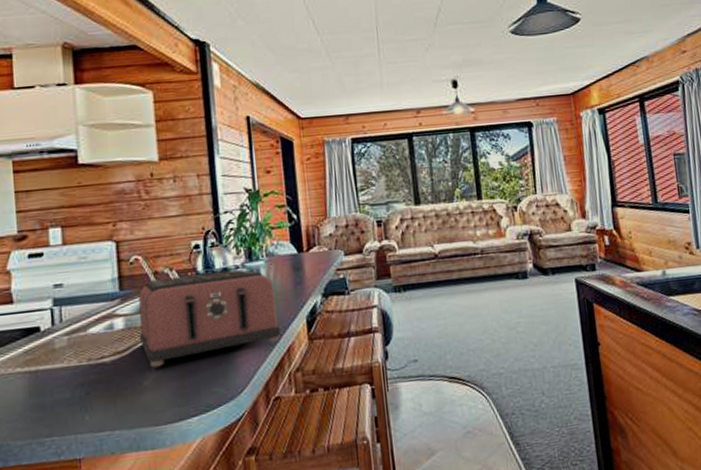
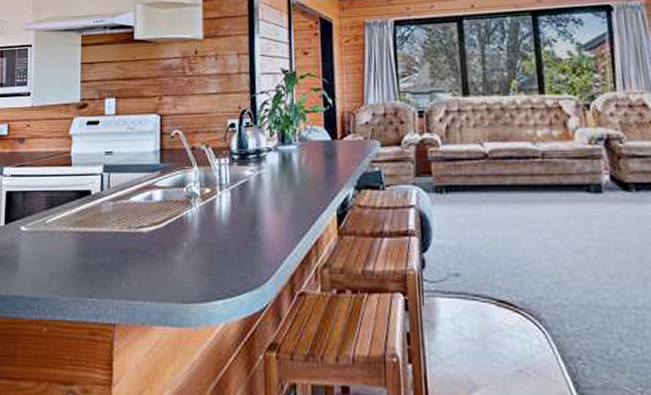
toaster: present [138,269,281,368] -> none [174,151,310,243]

